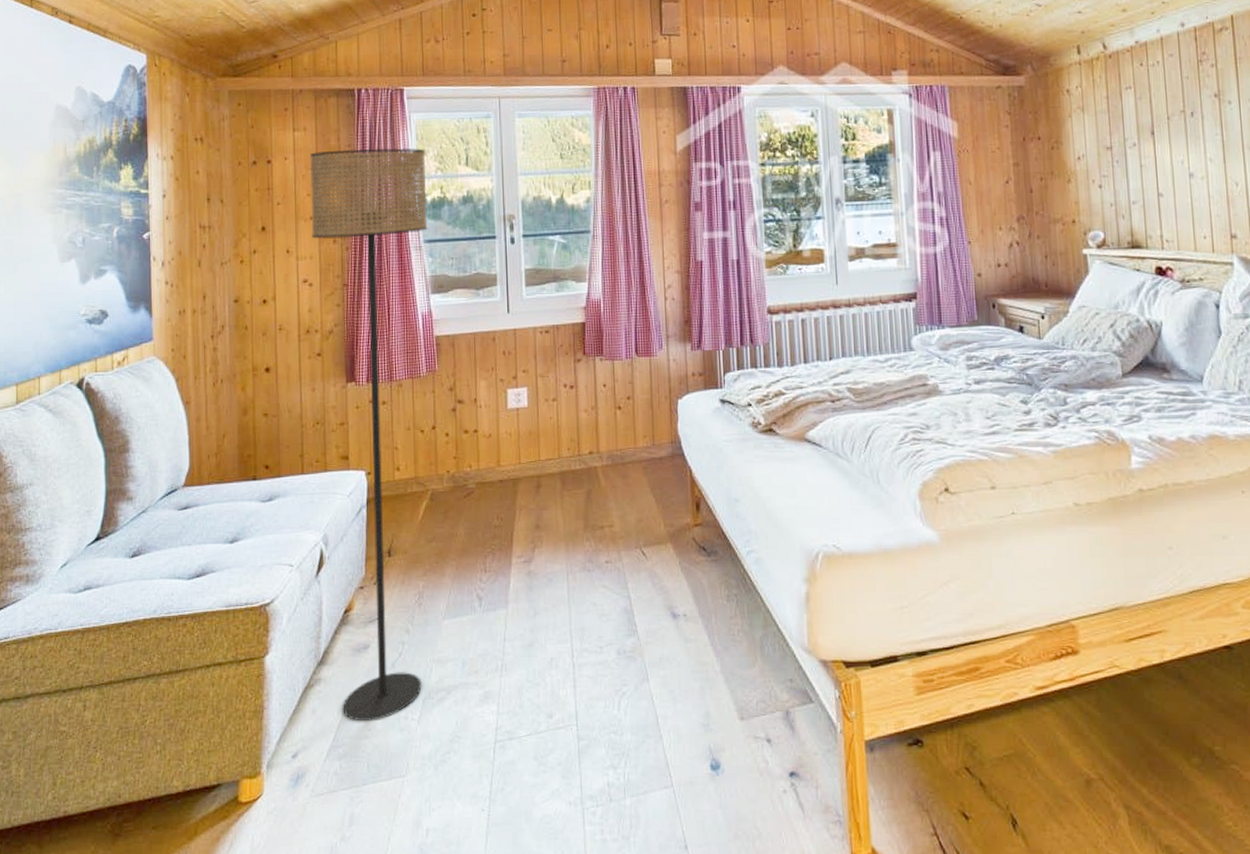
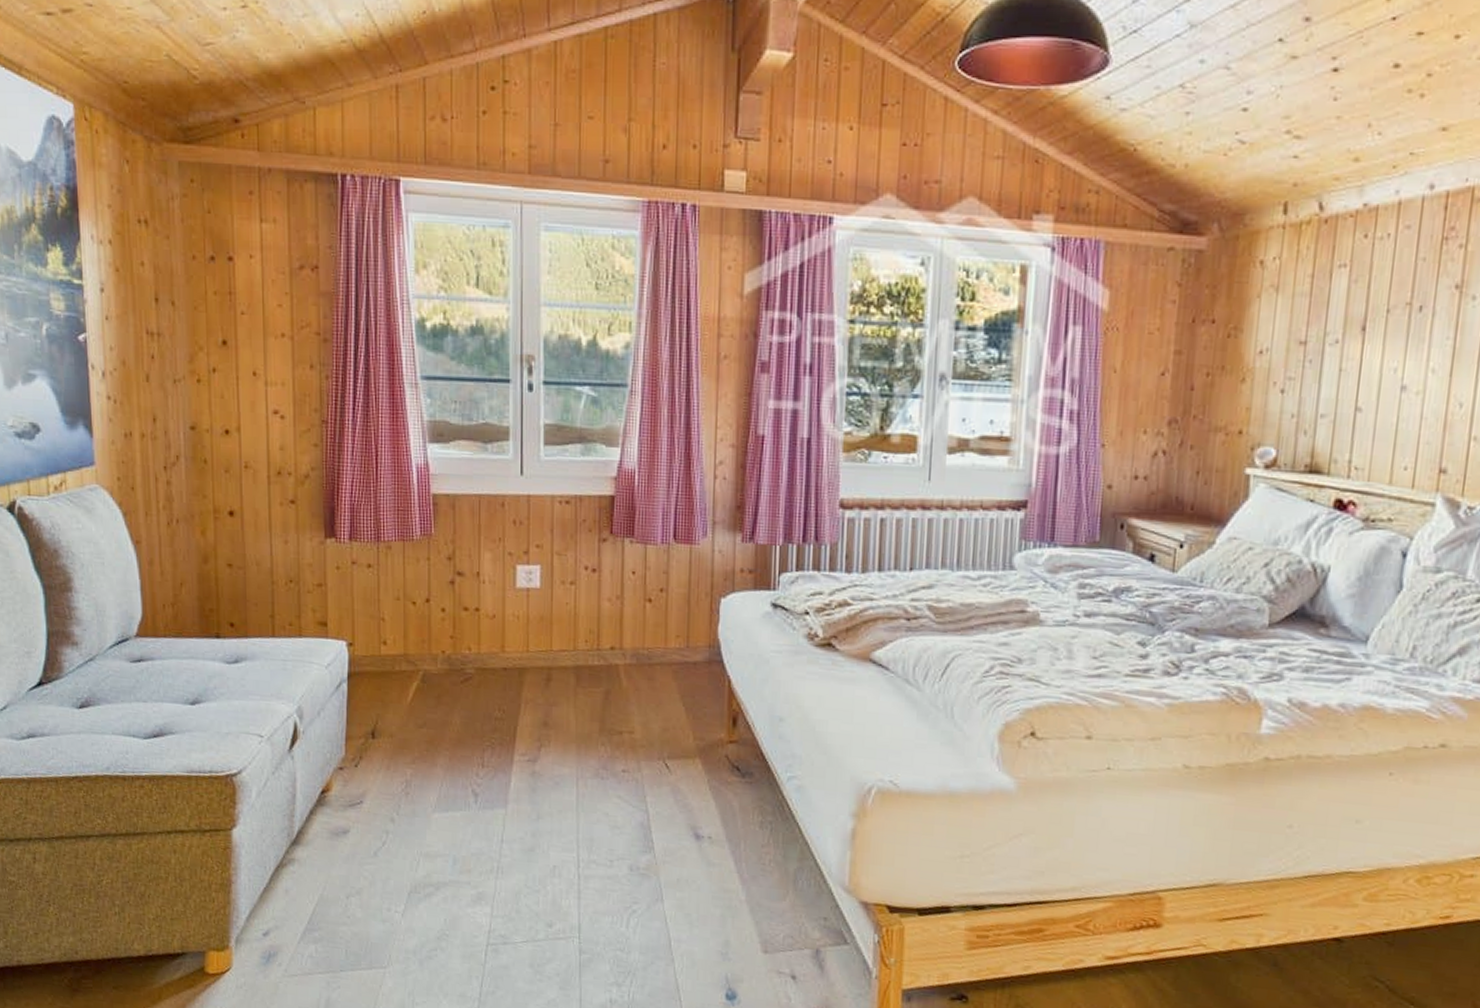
floor lamp: present [310,148,428,720] -> none [282,250,426,908]

